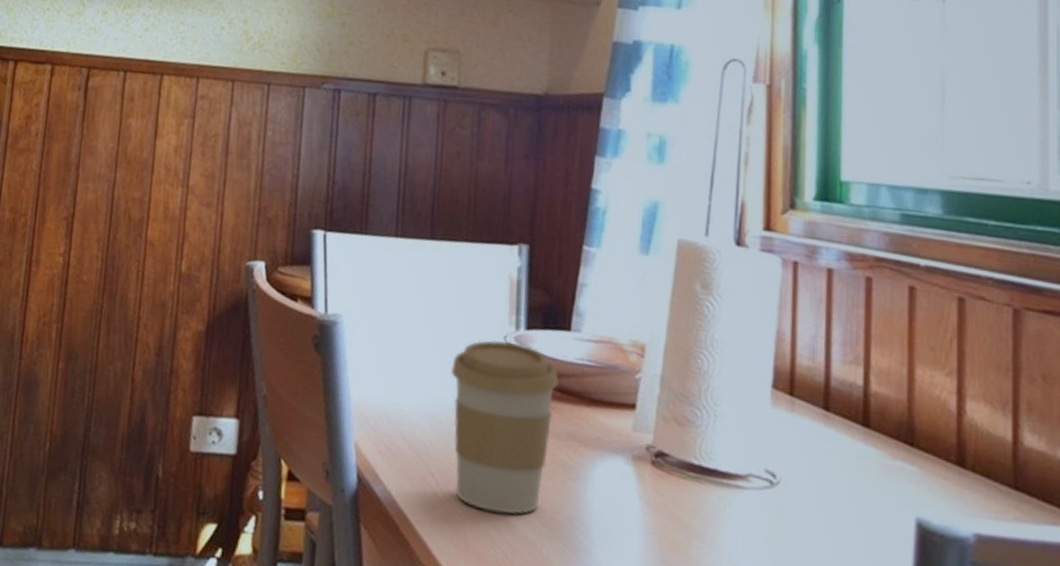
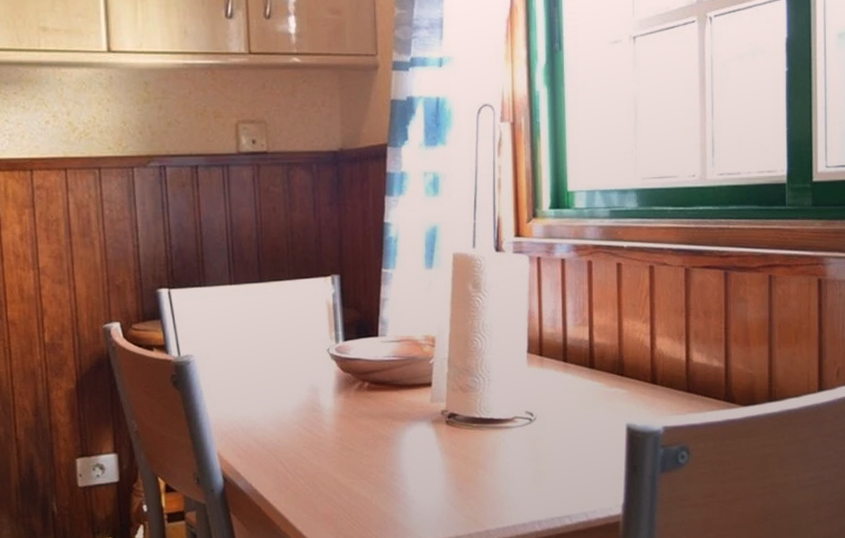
coffee cup: present [451,340,560,515] -> none [288,352,374,482]

